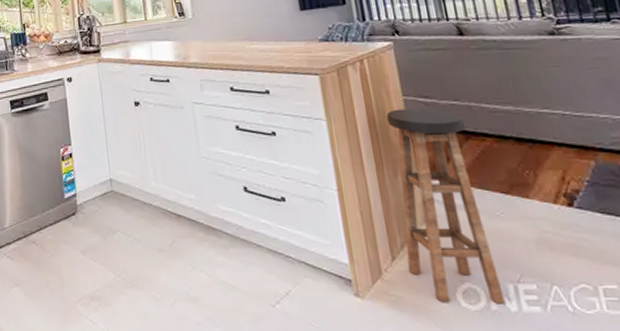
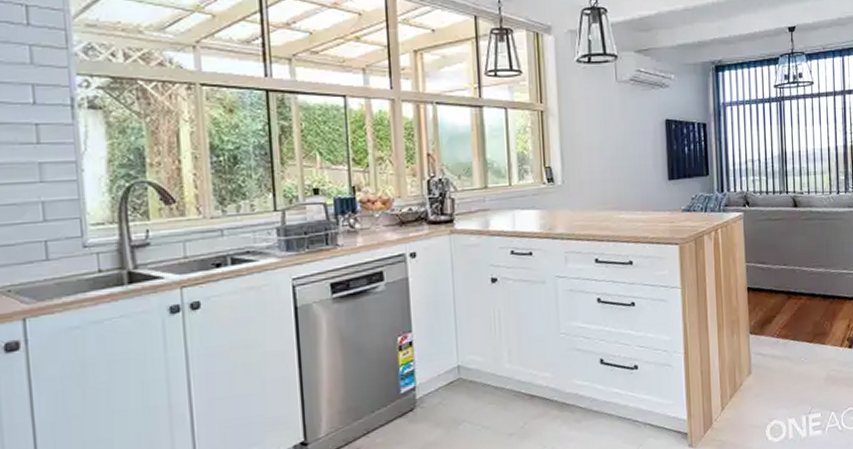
bar stool: present [386,108,506,304] -> none [731,273,799,440]

